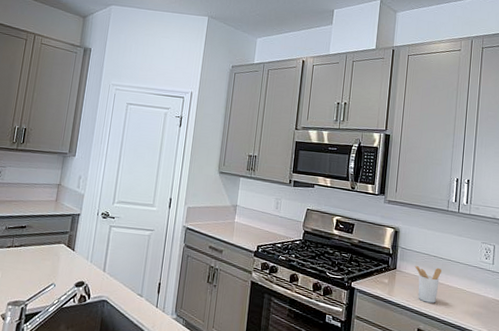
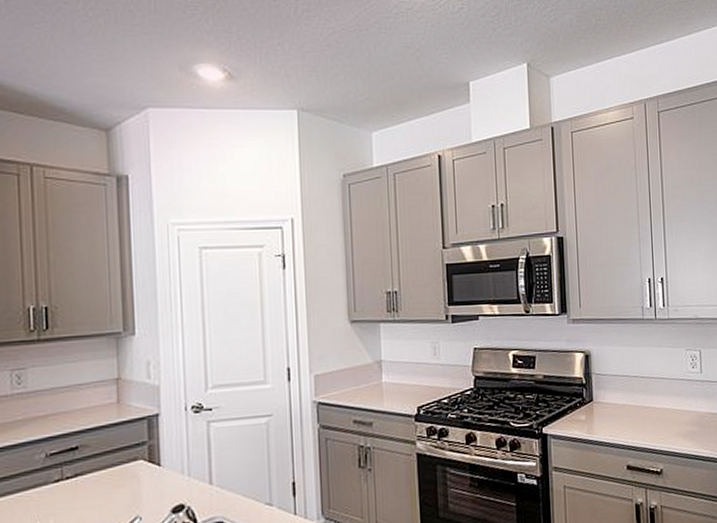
utensil holder: present [414,266,442,303] -> none [613,389,645,433]

